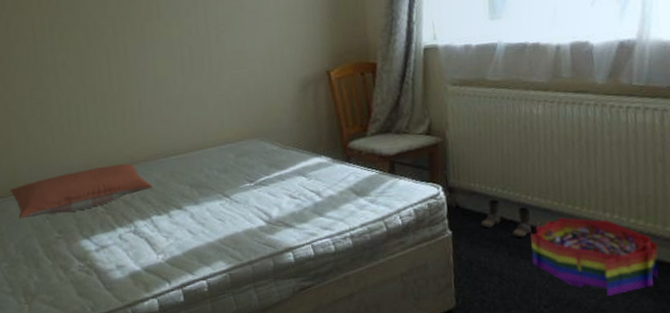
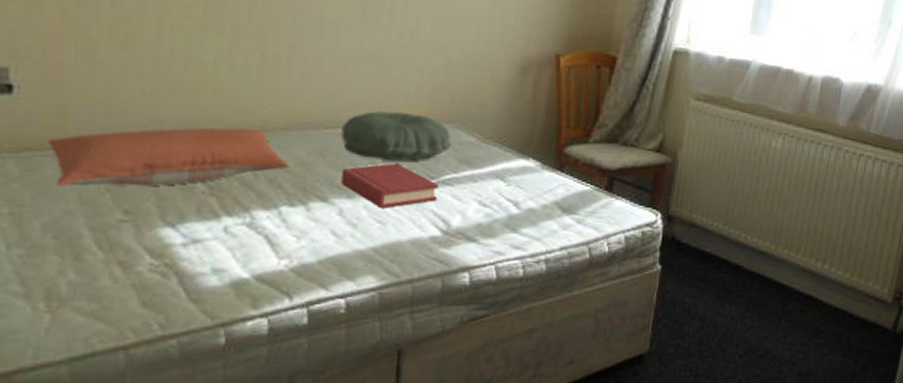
pillow: none [182,135,261,173] -> present [341,111,452,161]
hardback book: none [188,174,258,209] -> present [341,163,438,208]
boots: present [480,199,531,238] -> none [693,235,747,281]
storage bin: present [530,217,659,296] -> none [737,262,857,349]

